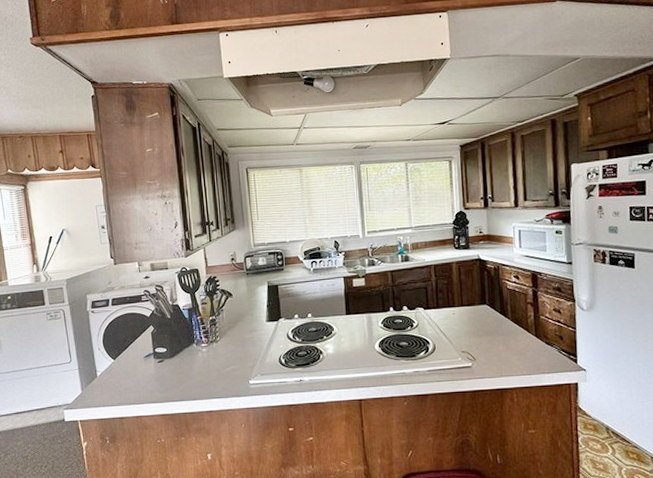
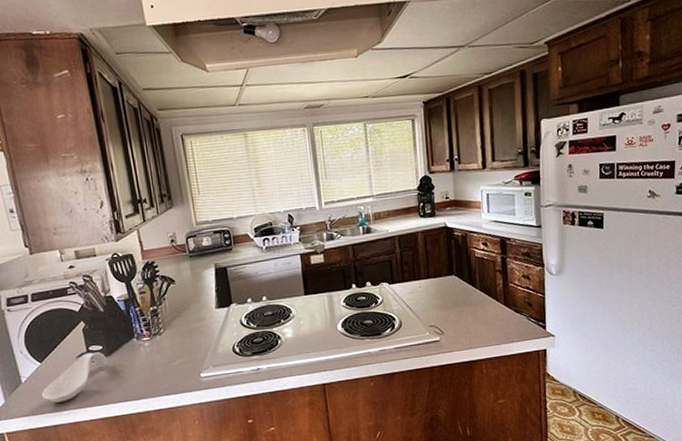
spoon rest: none [112,353,171,397] -> present [41,351,109,403]

